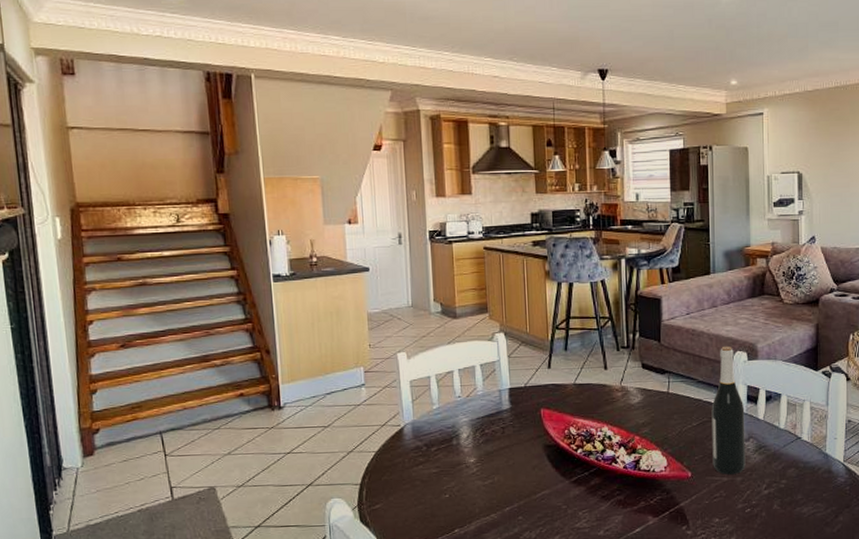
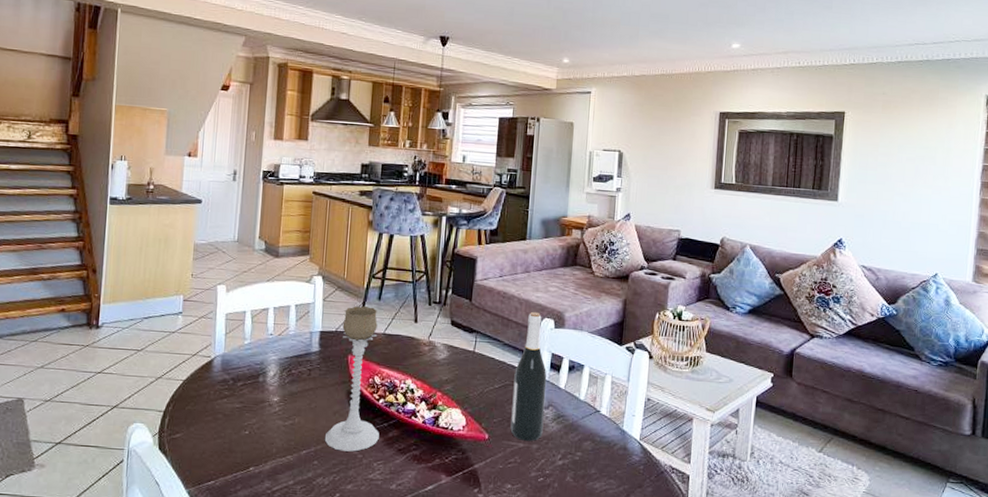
candle holder: none [526,357,581,504] -> present [324,305,379,452]

